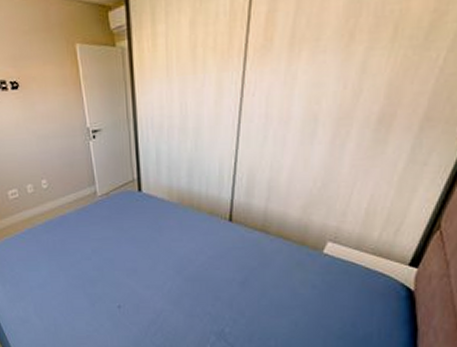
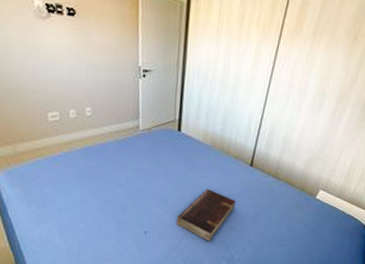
hardback book: none [150,254,217,313] -> present [175,189,236,241]

